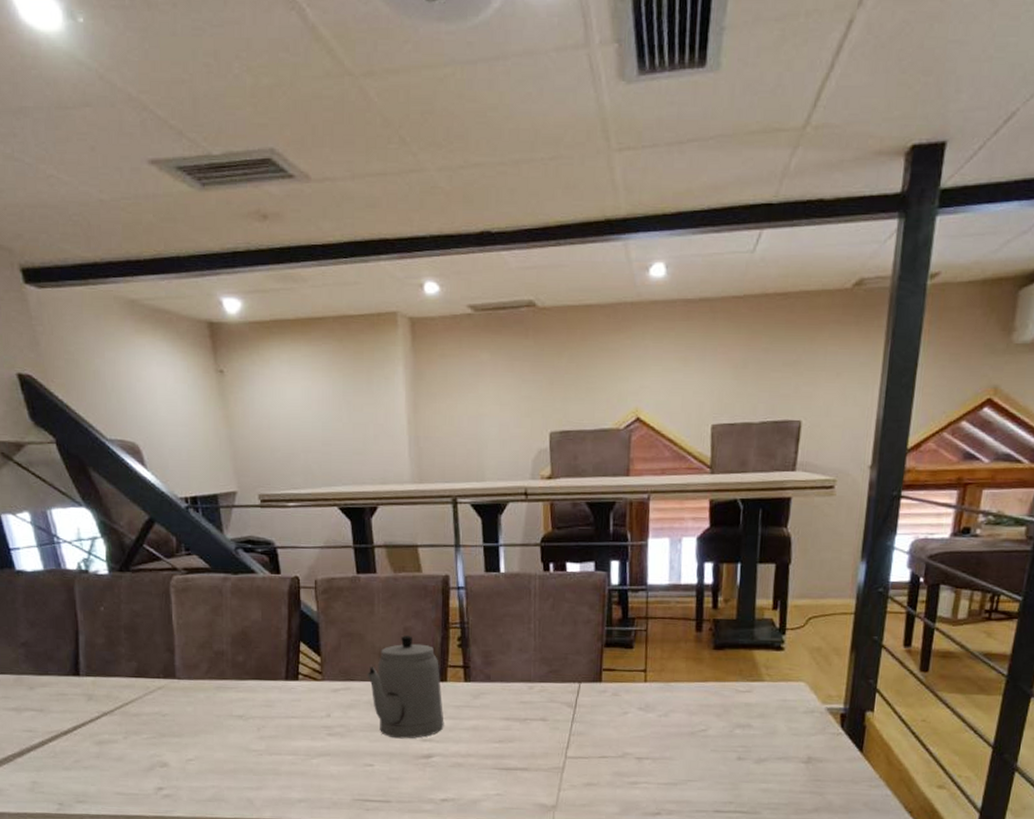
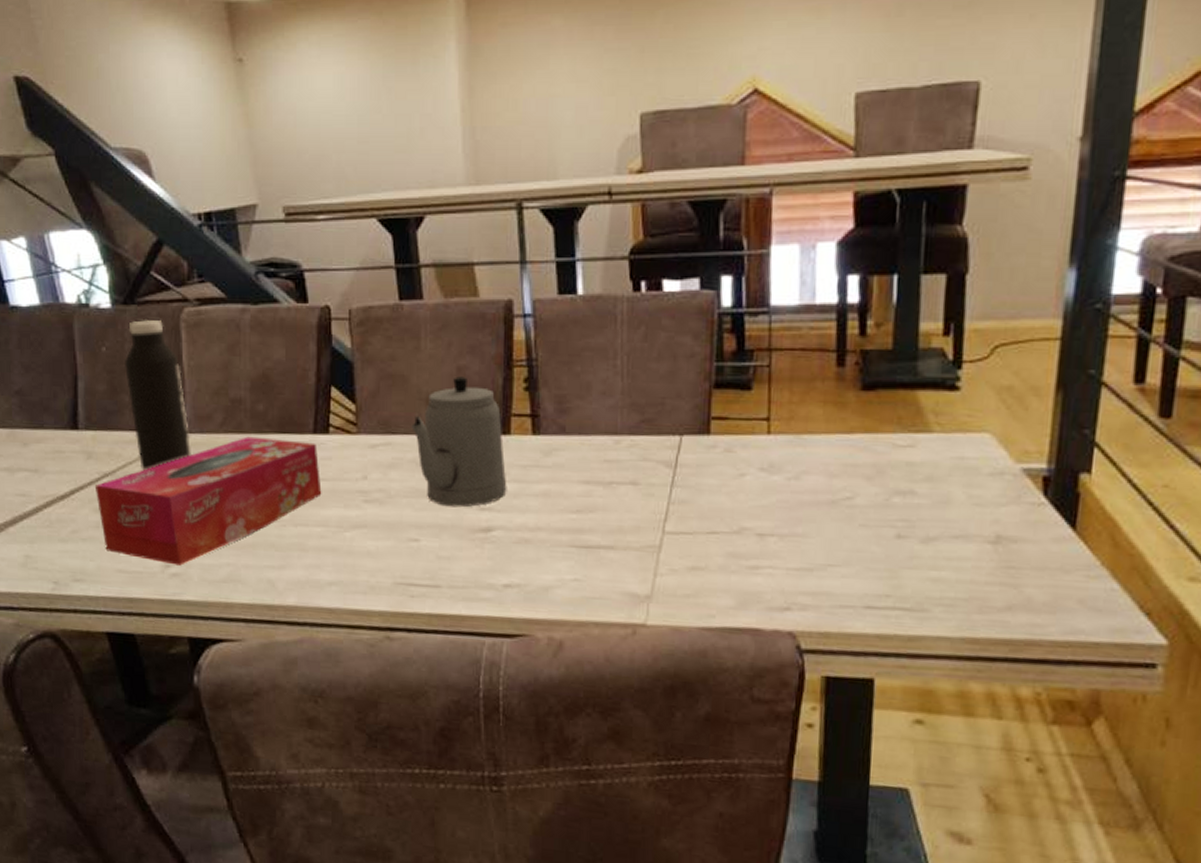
tissue box: none [96,682,293,788] -> present [96,436,322,566]
water bottle: none [120,585,180,711] -> present [124,320,191,471]

